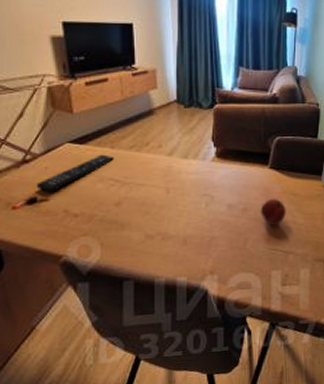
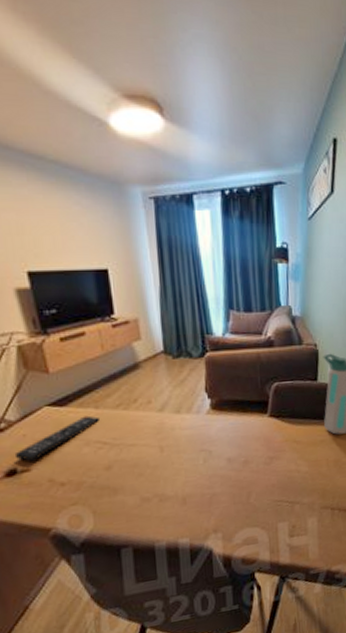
apple: present [260,198,286,226] -> none [262,447,289,477]

